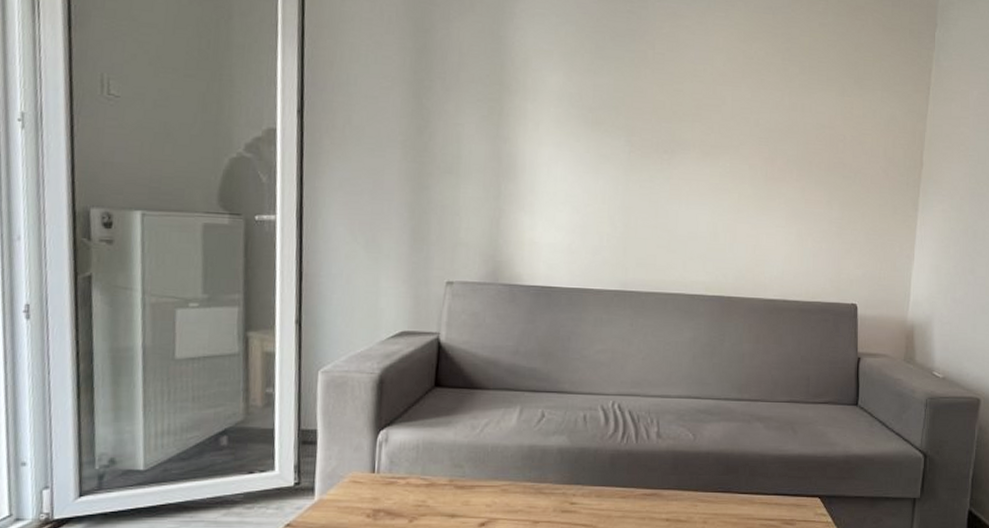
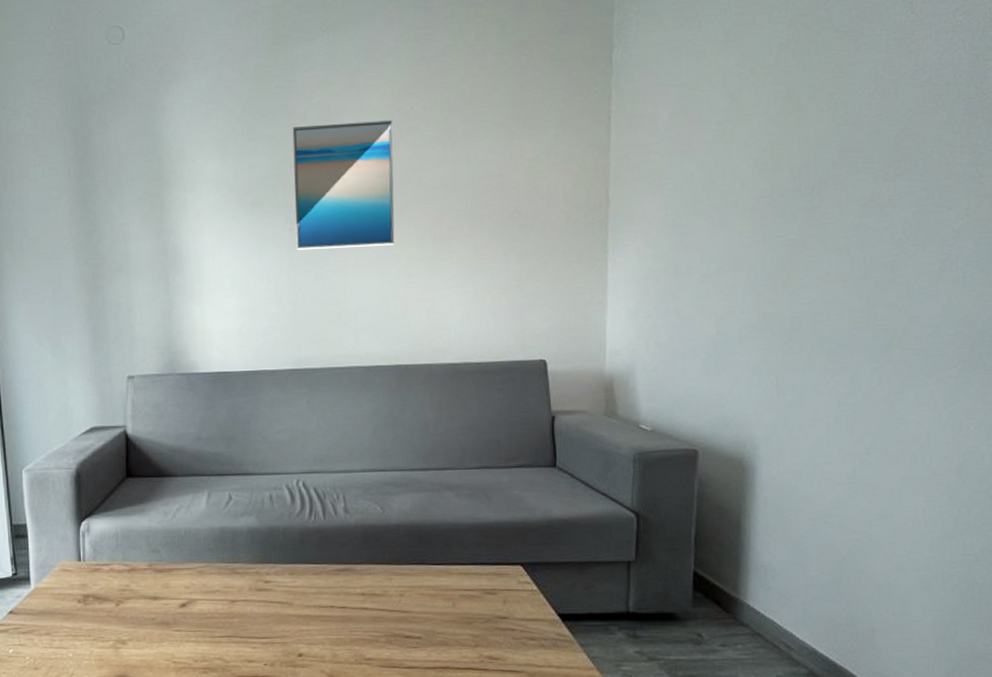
wall art: none [634,53,736,180] -> present [292,120,395,250]

